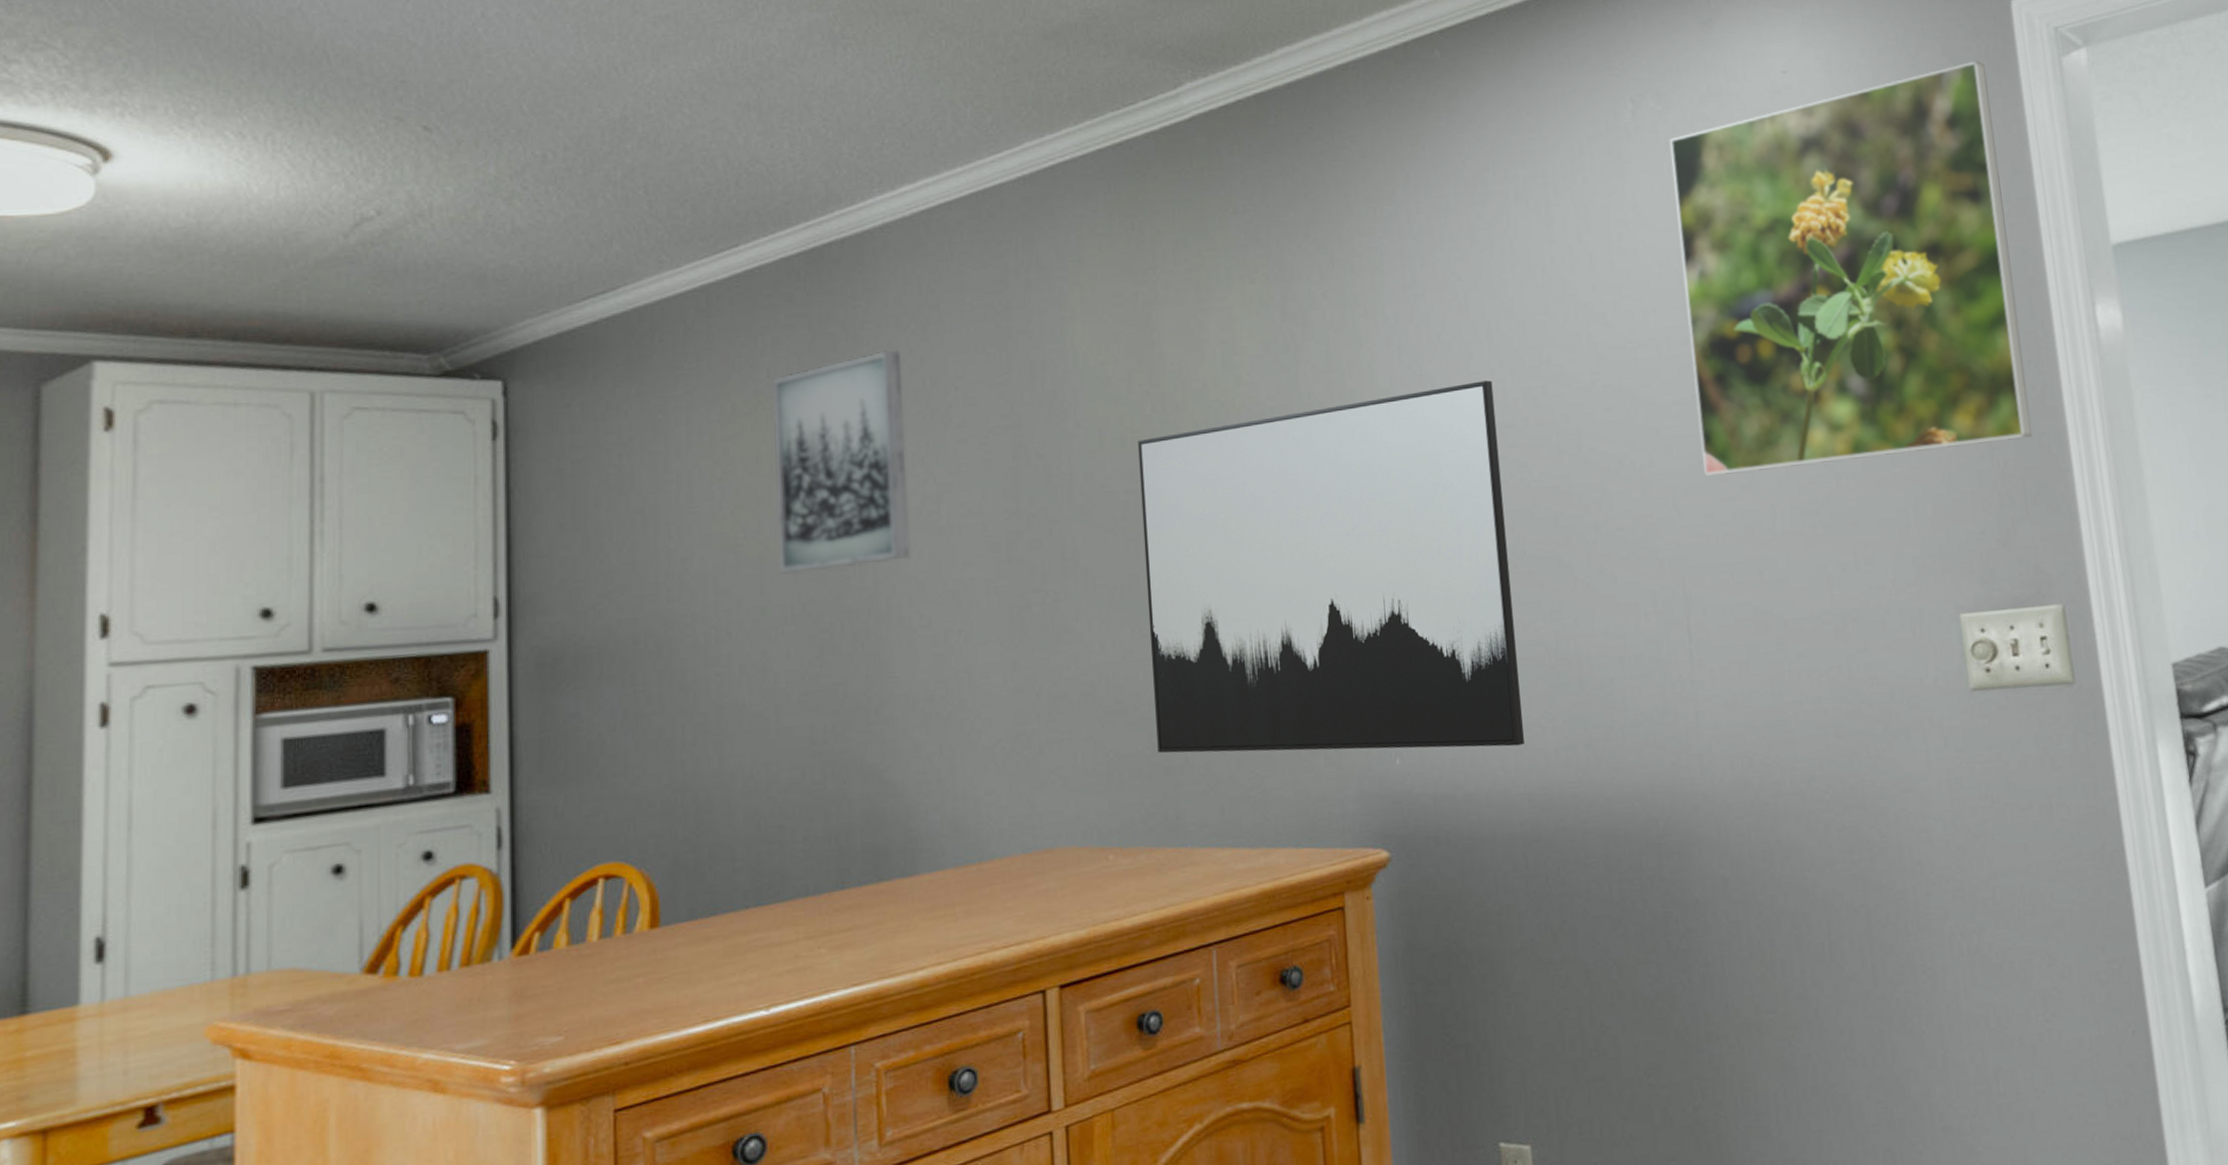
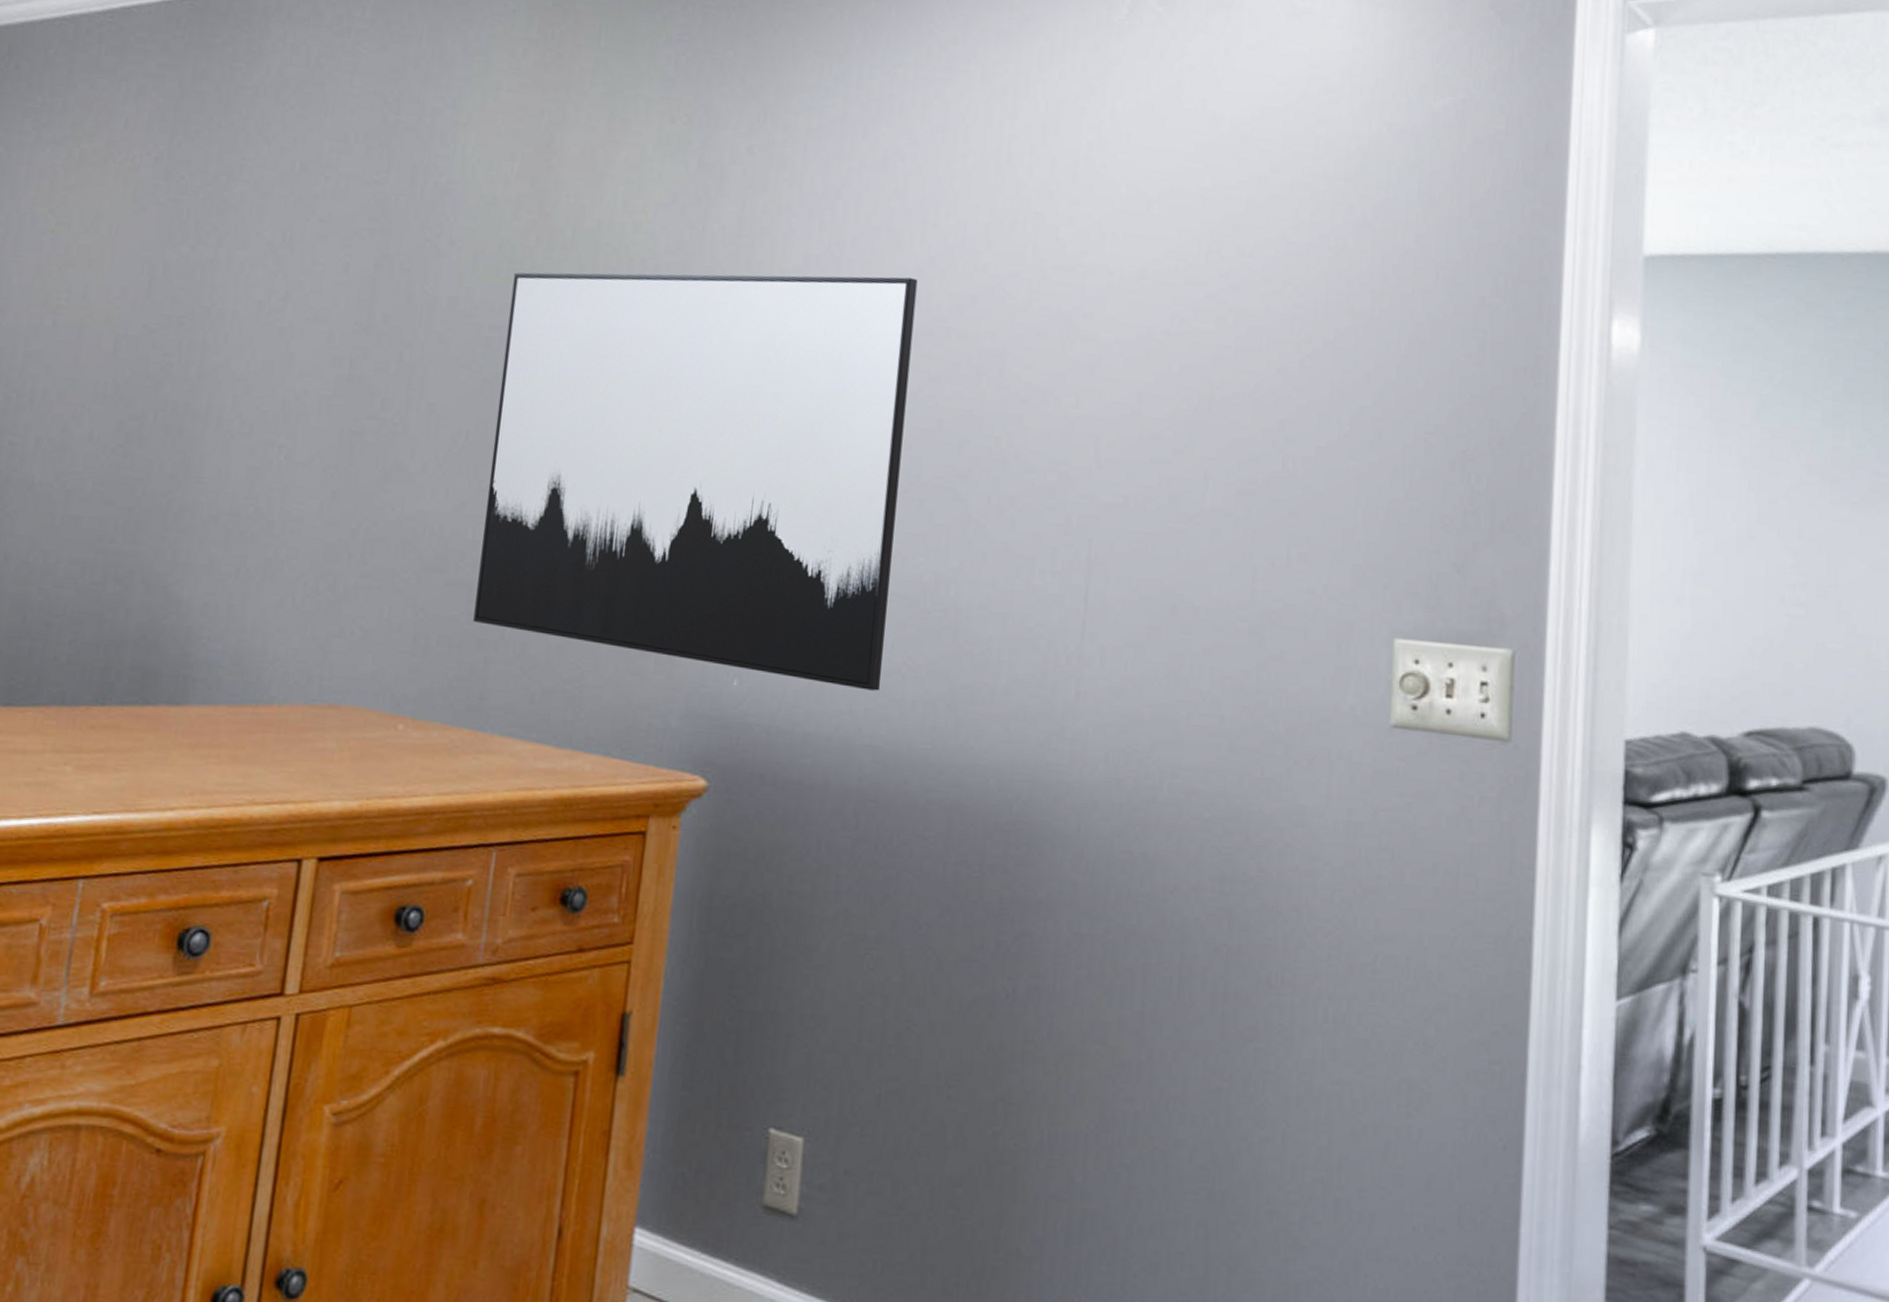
wall art: present [772,350,910,574] -> none [99,121,274,357]
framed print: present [1669,59,2032,476] -> none [1135,19,1536,455]

